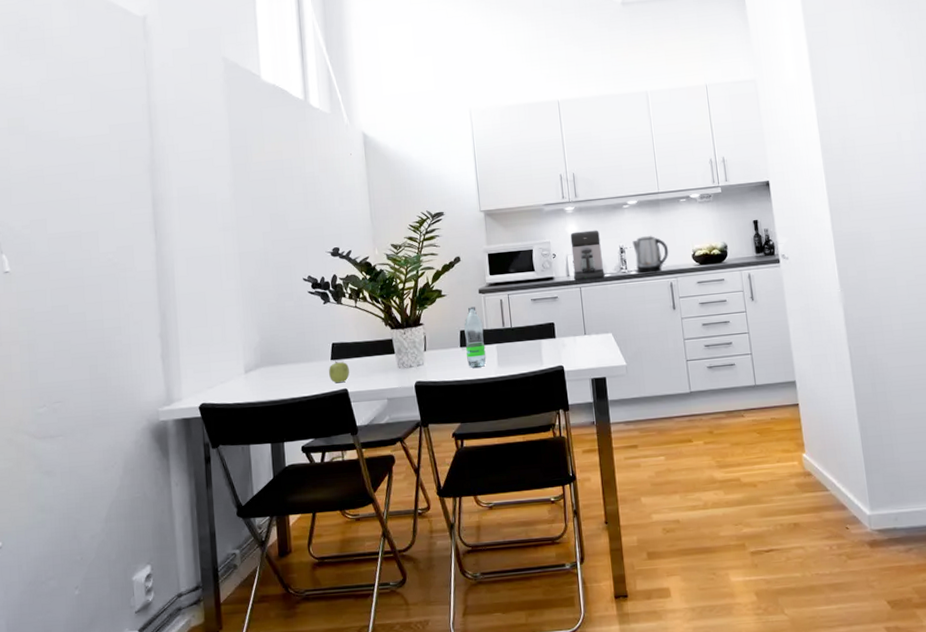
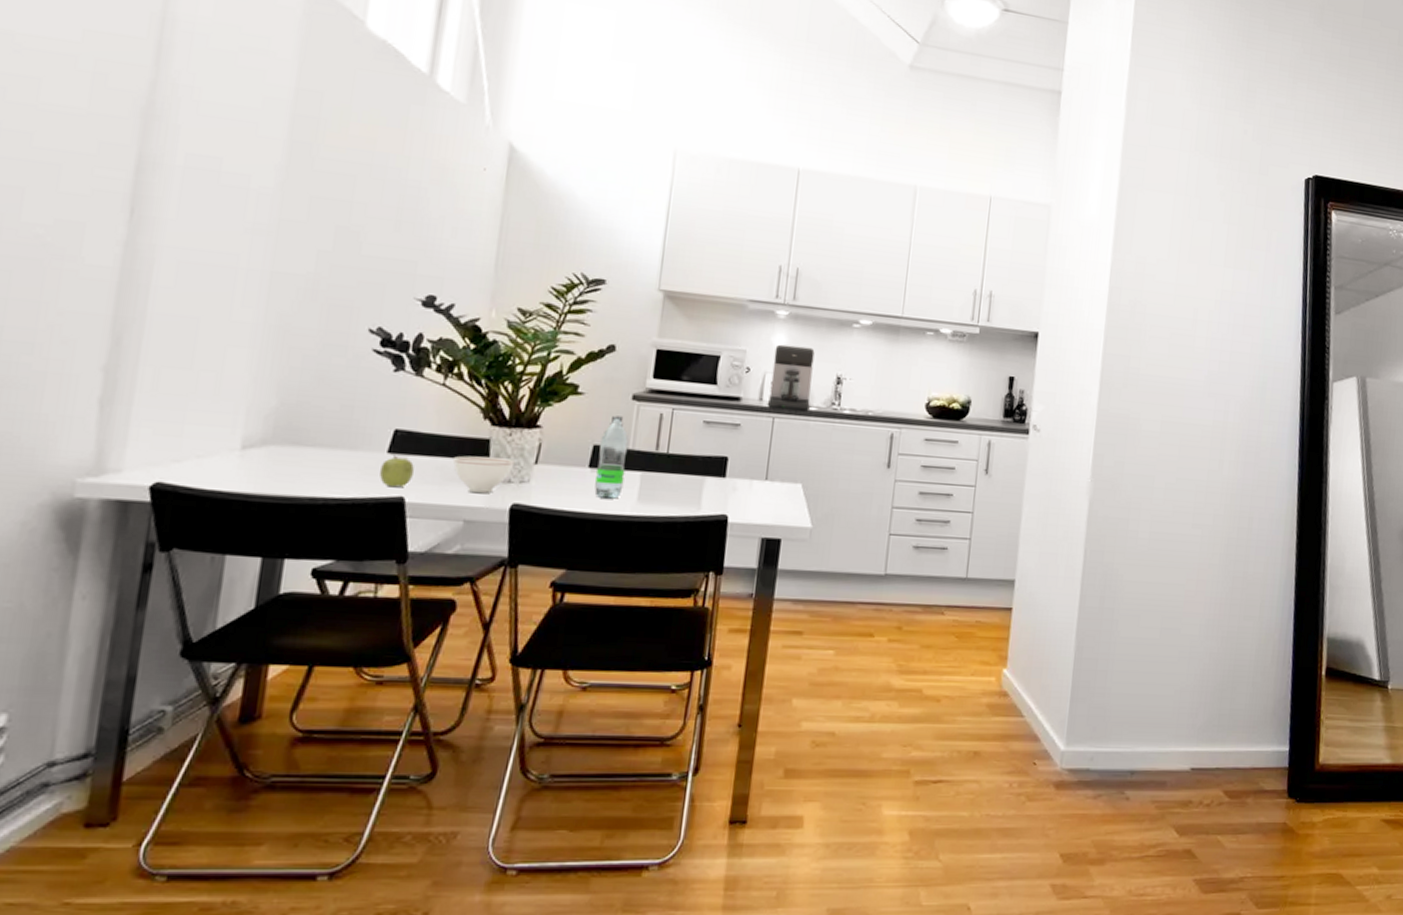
bowl: none [371,350,412,379] -> present [452,455,515,494]
kettle: present [632,235,669,275] -> none [851,367,899,419]

